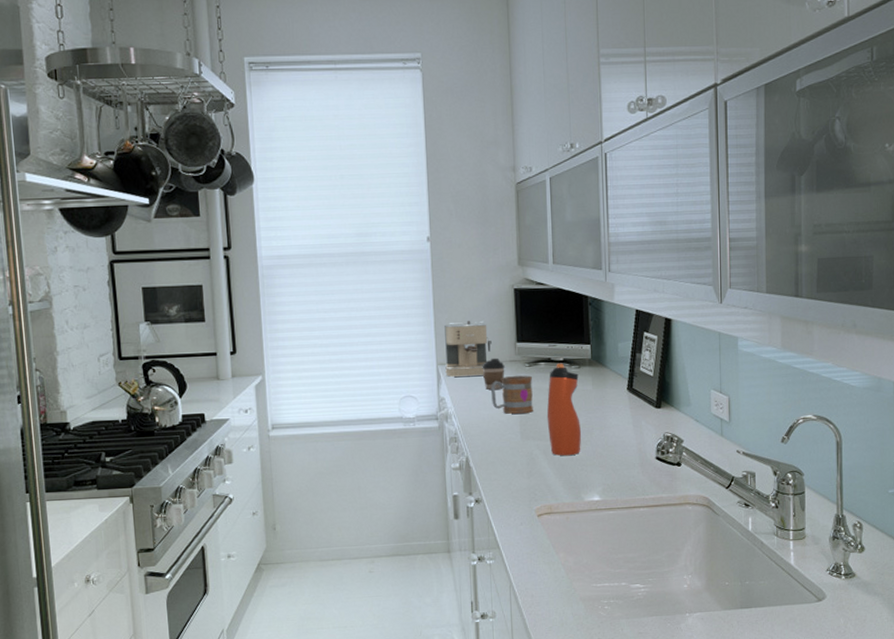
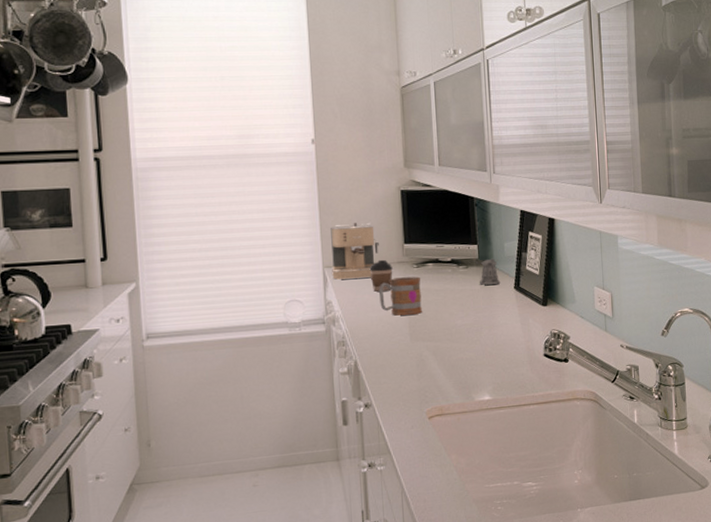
water bottle: present [547,363,582,456] -> none [435,263,471,357]
pepper shaker: none [588,358,613,386] -> present [475,258,501,285]

